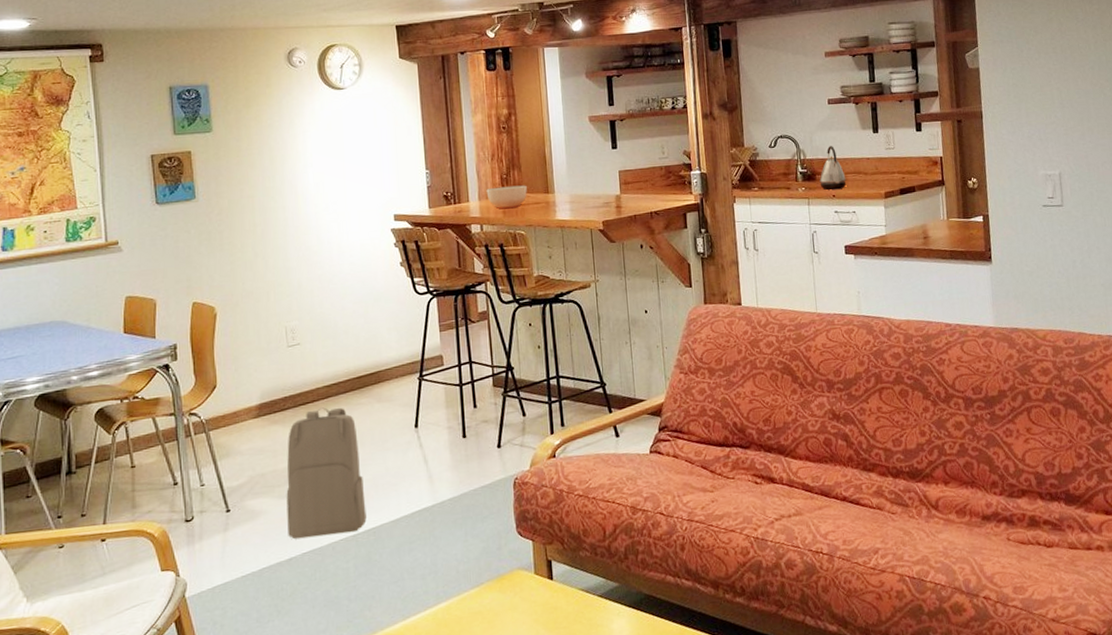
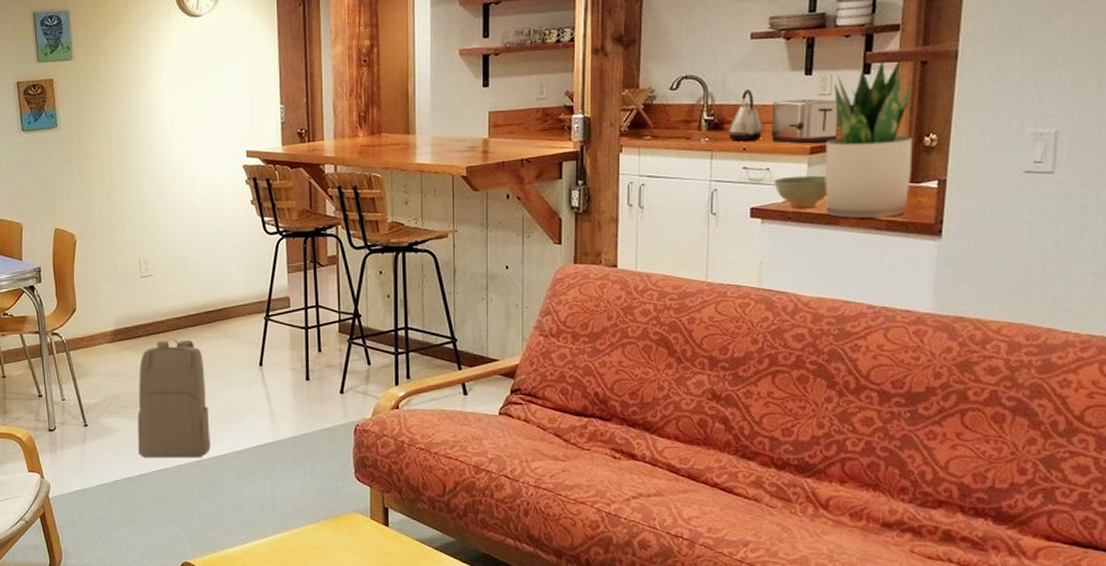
bowl: present [486,185,527,210] -> none [342,124,386,150]
toaster: none [852,152,904,190] -> present [771,98,838,144]
bowl: none [860,215,903,245] -> present [774,175,828,210]
planter: none [896,119,963,251] -> present [825,59,914,219]

